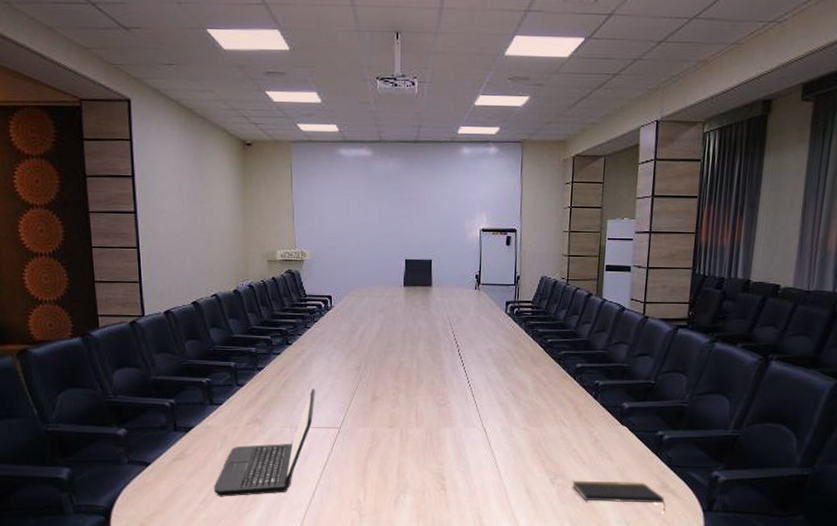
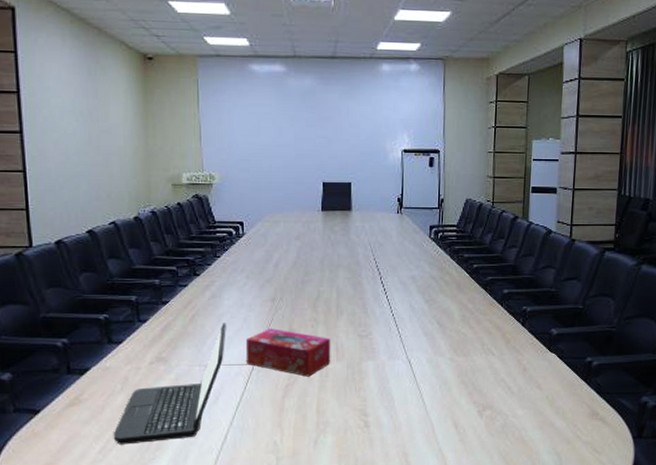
tissue box: none [332,395,411,441] -> present [245,329,331,377]
notepad: present [572,480,666,511] -> none [501,410,596,440]

